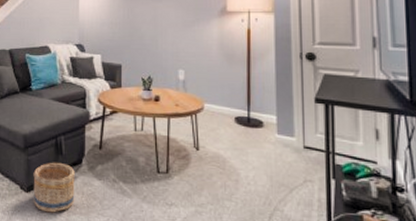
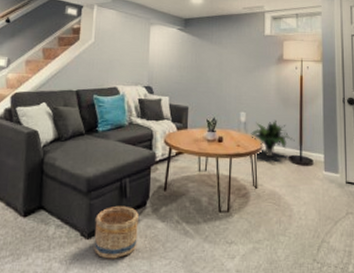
potted plant: none [191,78,242,118] -> present [251,120,295,158]

